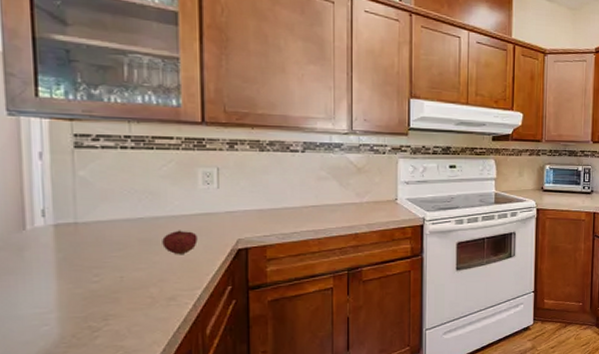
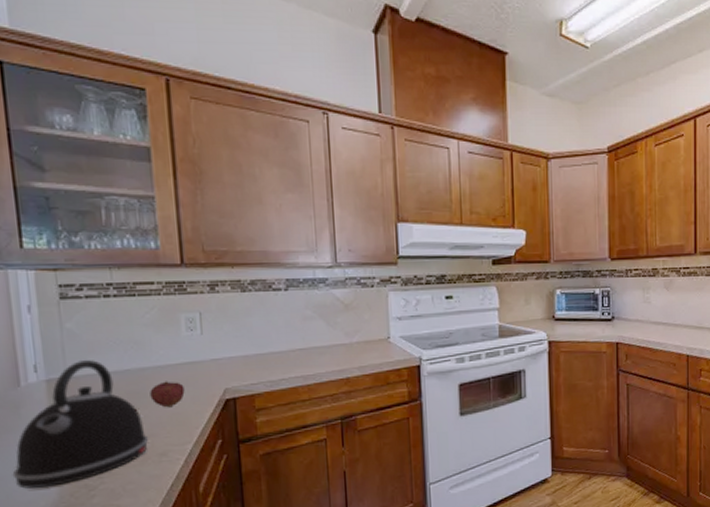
kettle: none [10,207,158,329] -> present [12,360,149,489]

